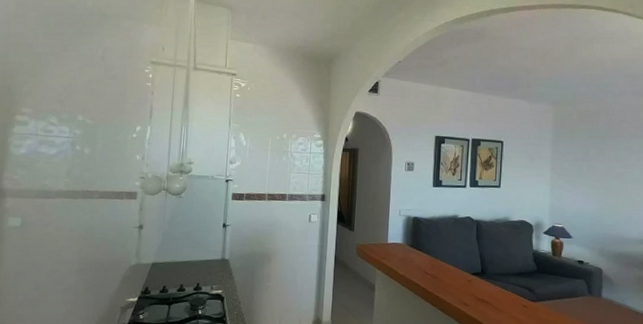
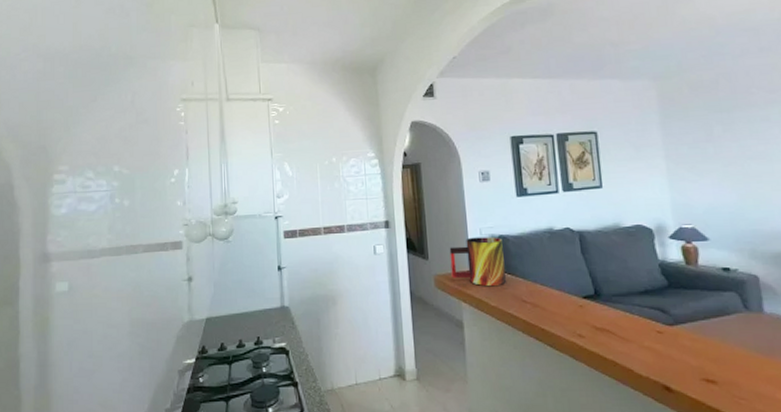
mug: none [371,216,416,259] -> present [449,236,506,287]

